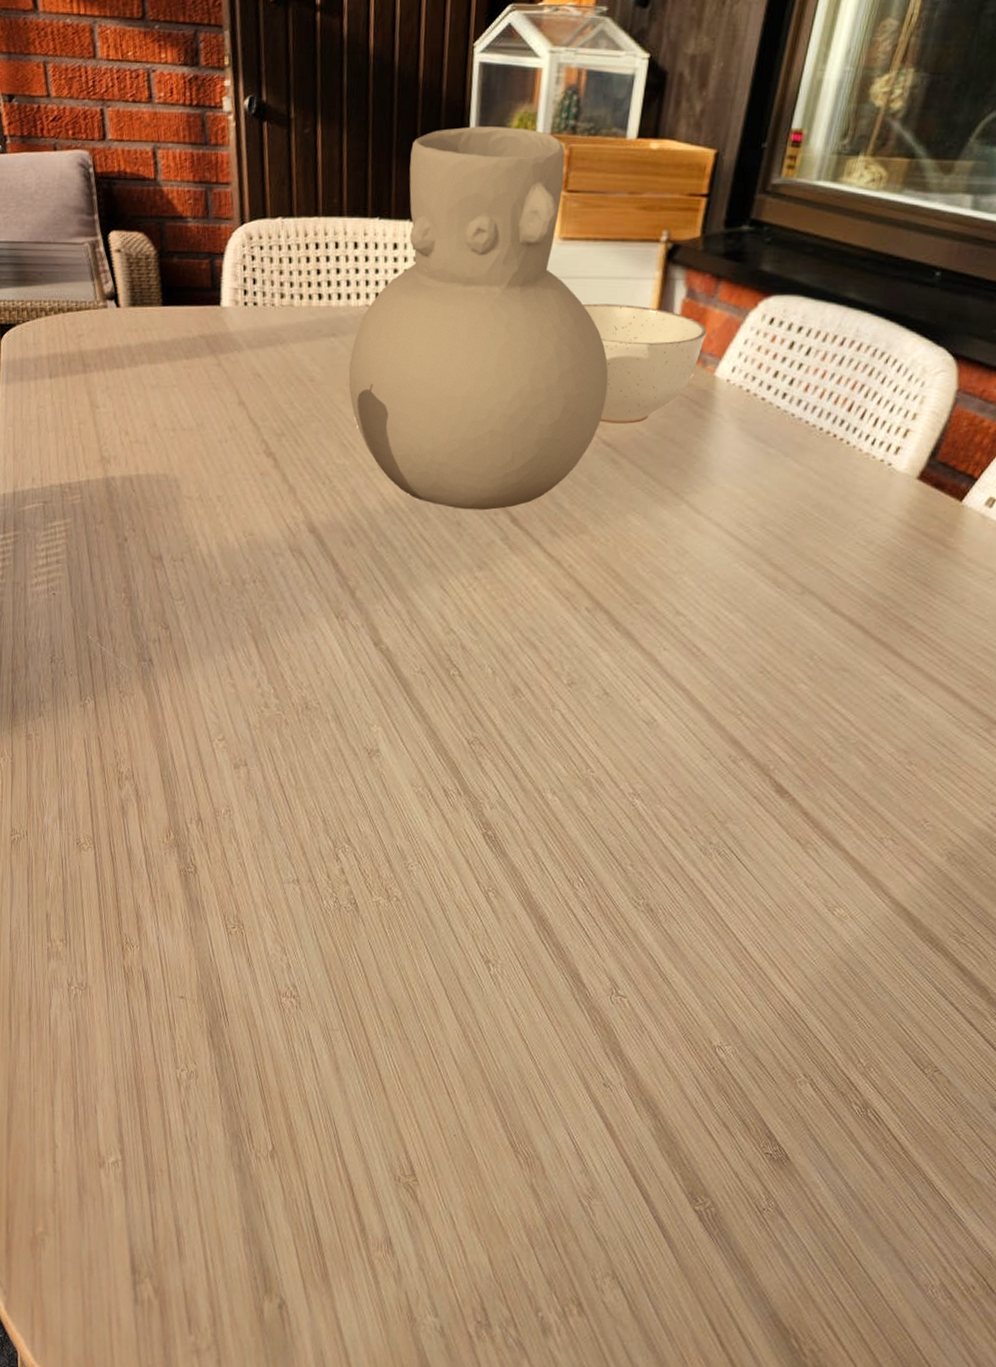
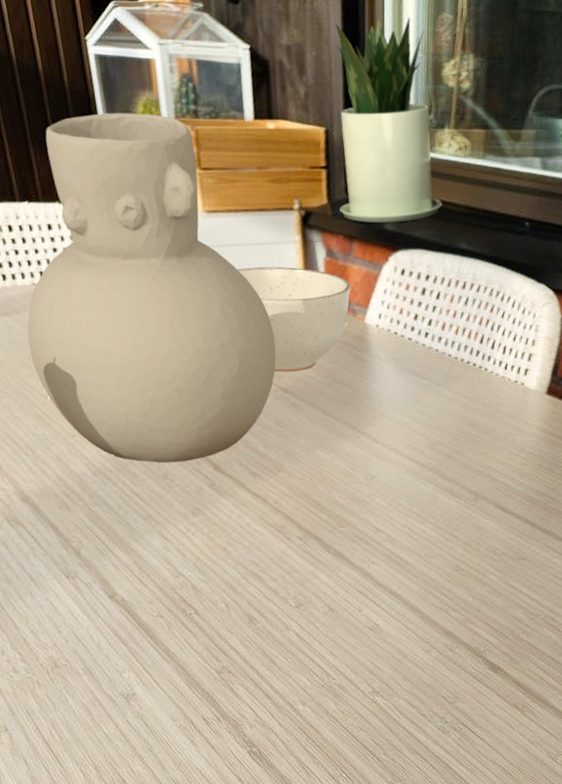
planter: none [713,23,858,264] -> present [335,17,442,224]

